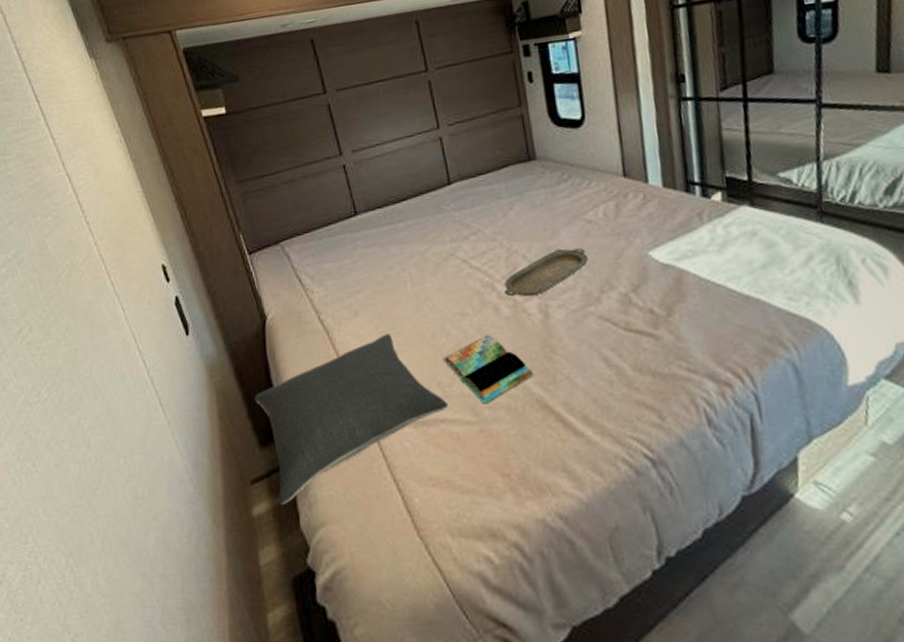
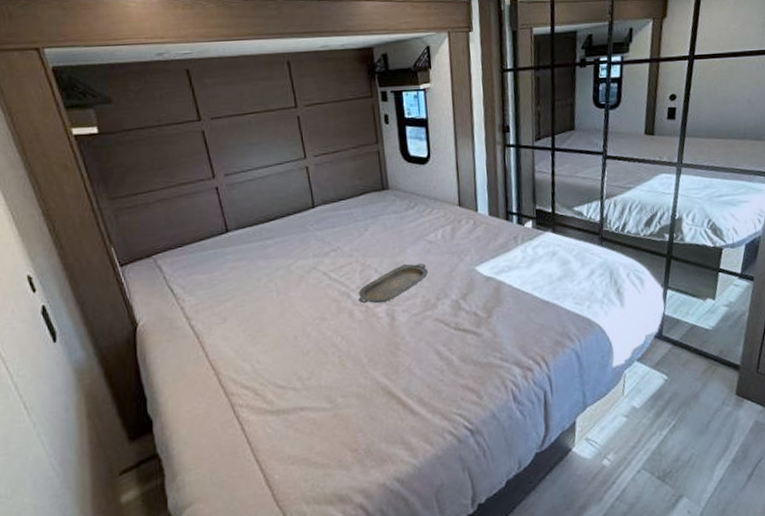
pillow: present [255,333,449,504] -> none [125,336,308,490]
book: present [443,335,535,404] -> none [303,335,381,393]

